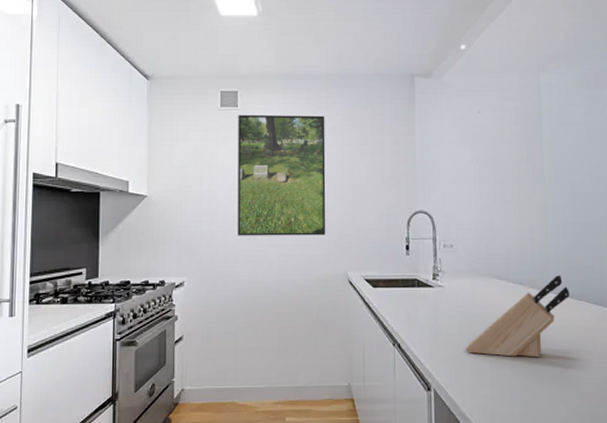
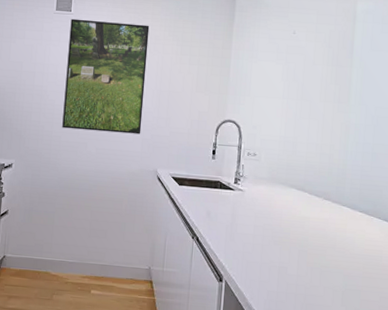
knife block: present [465,275,569,358] -> none [258,191,362,264]

